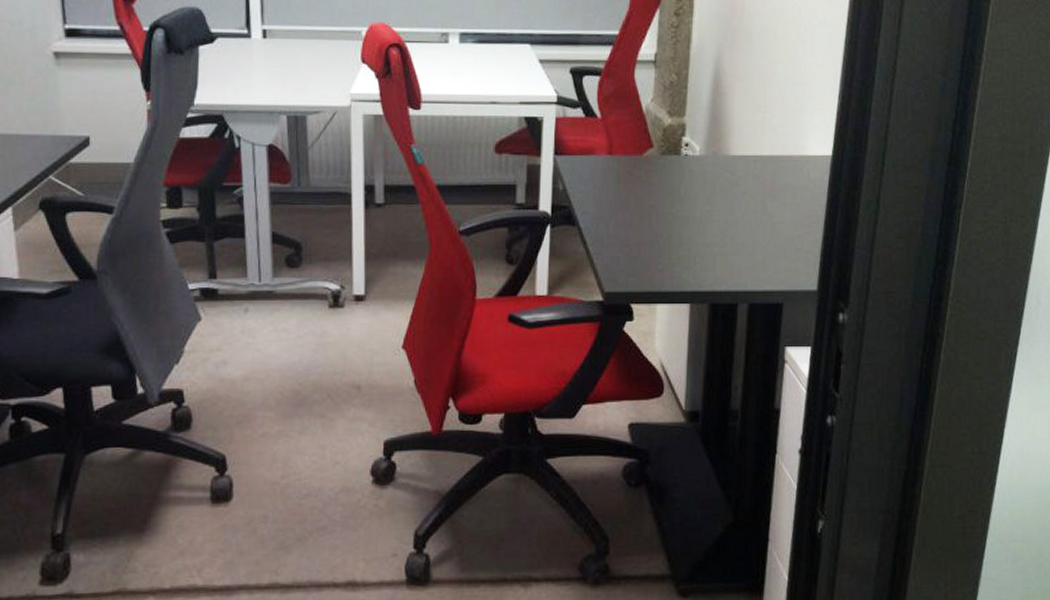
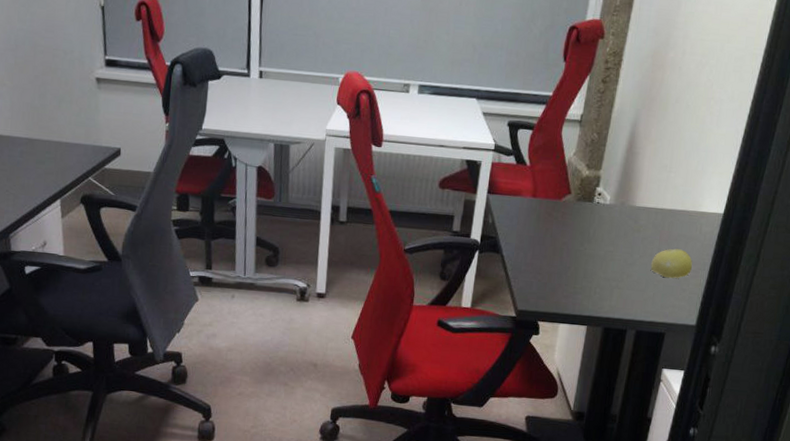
fruit: none [756,201,804,237] -> present [650,248,692,279]

